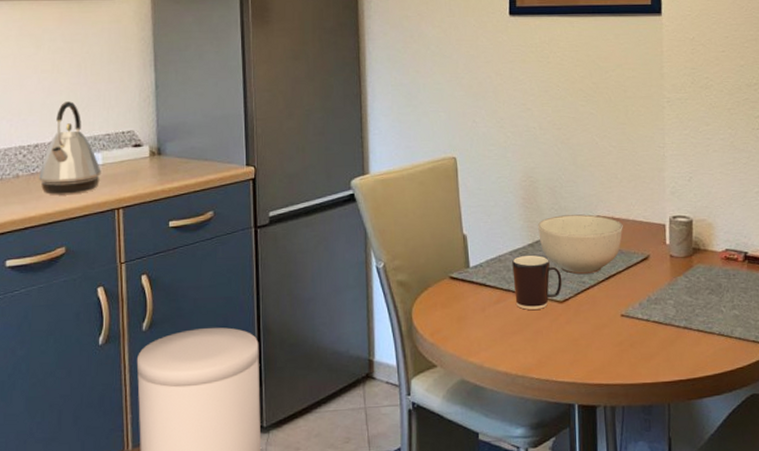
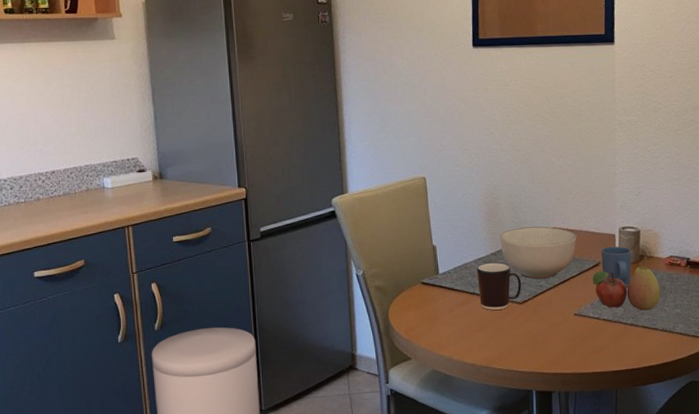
kettle: present [39,101,101,196] -> none [57,133,111,216]
fruit: none [640,265,680,309] -> present [592,271,628,308]
mug: none [650,238,684,284] -> present [601,246,632,287]
fruit: none [679,247,717,312] -> present [627,255,661,311]

